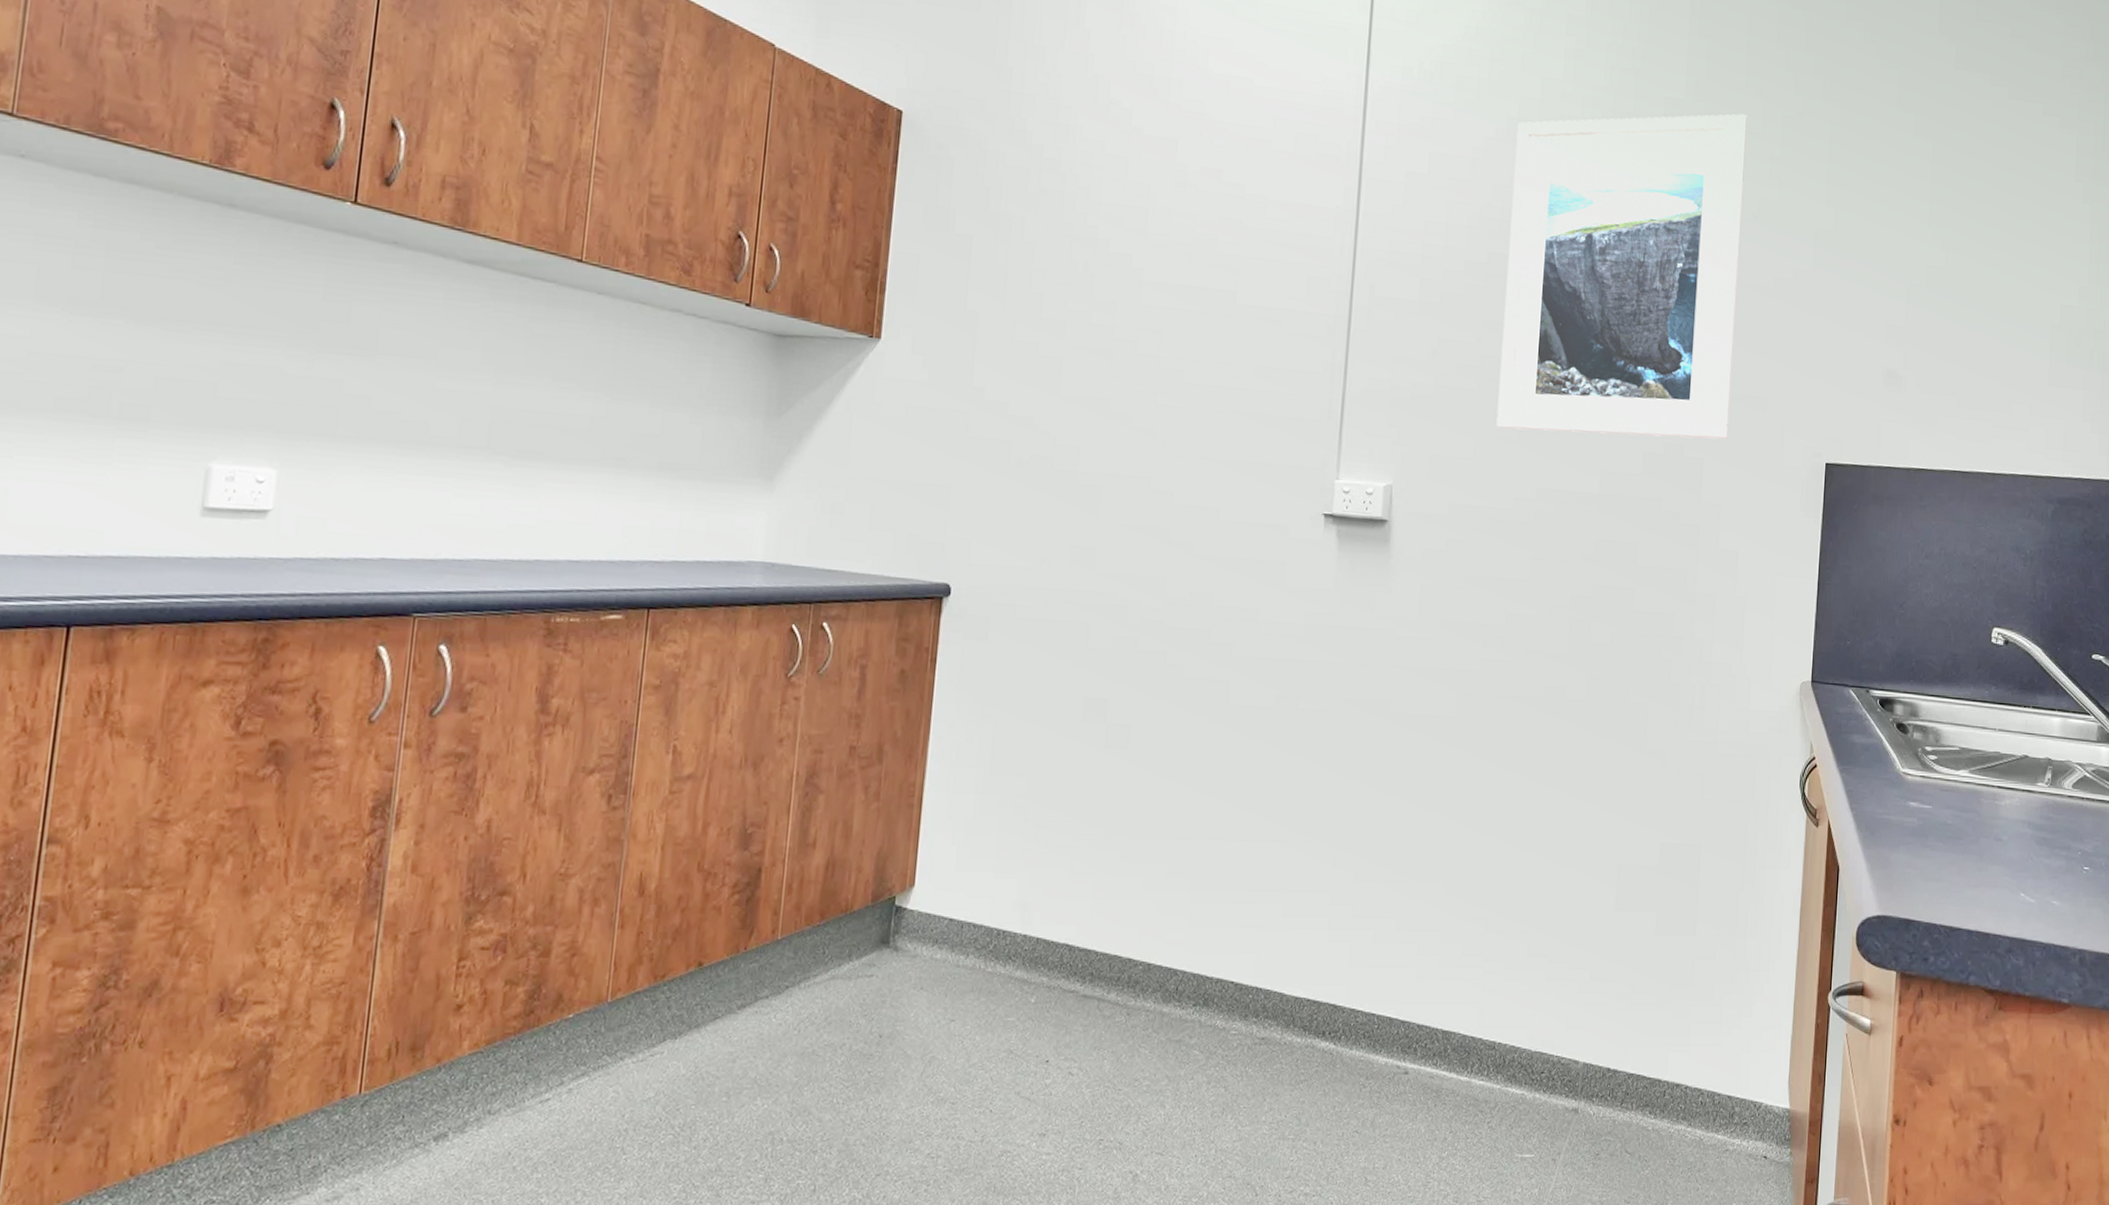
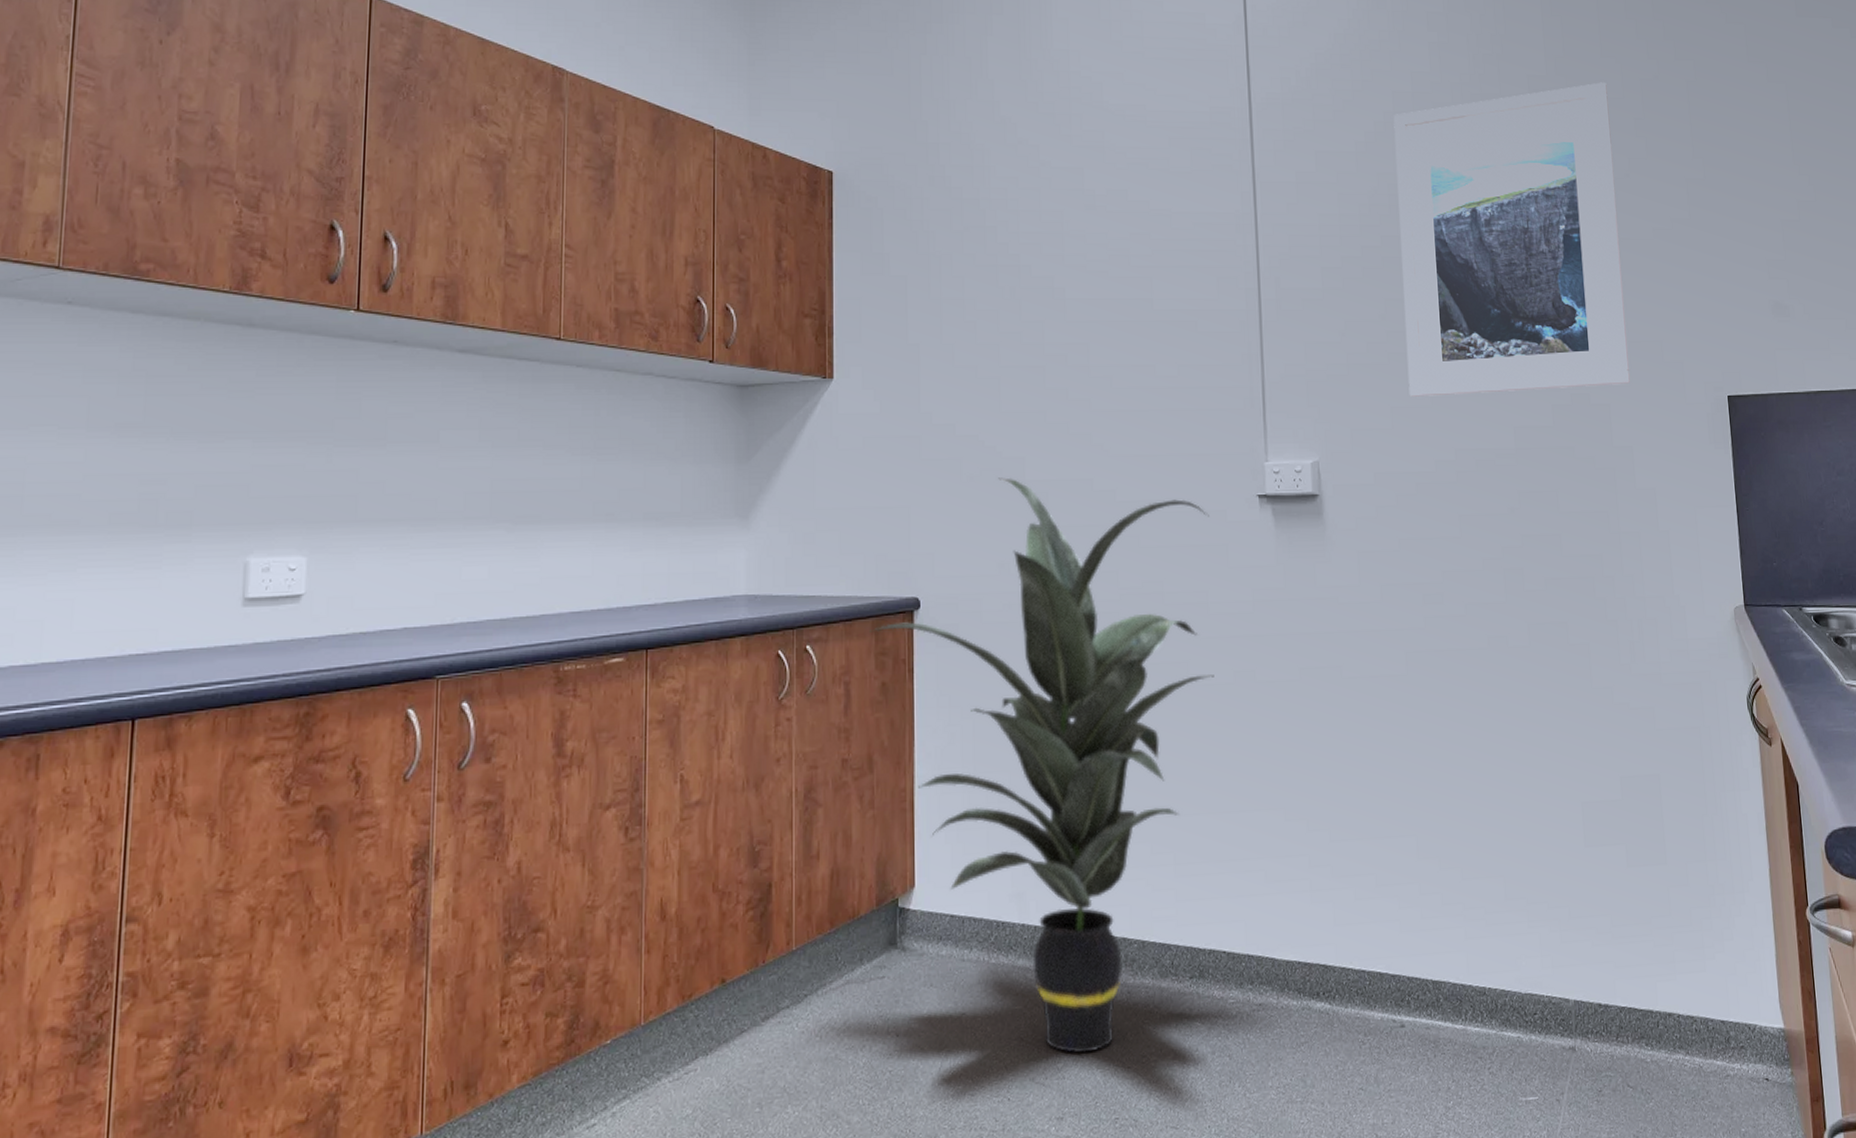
indoor plant: none [892,465,1270,1070] -> present [868,477,1214,1053]

